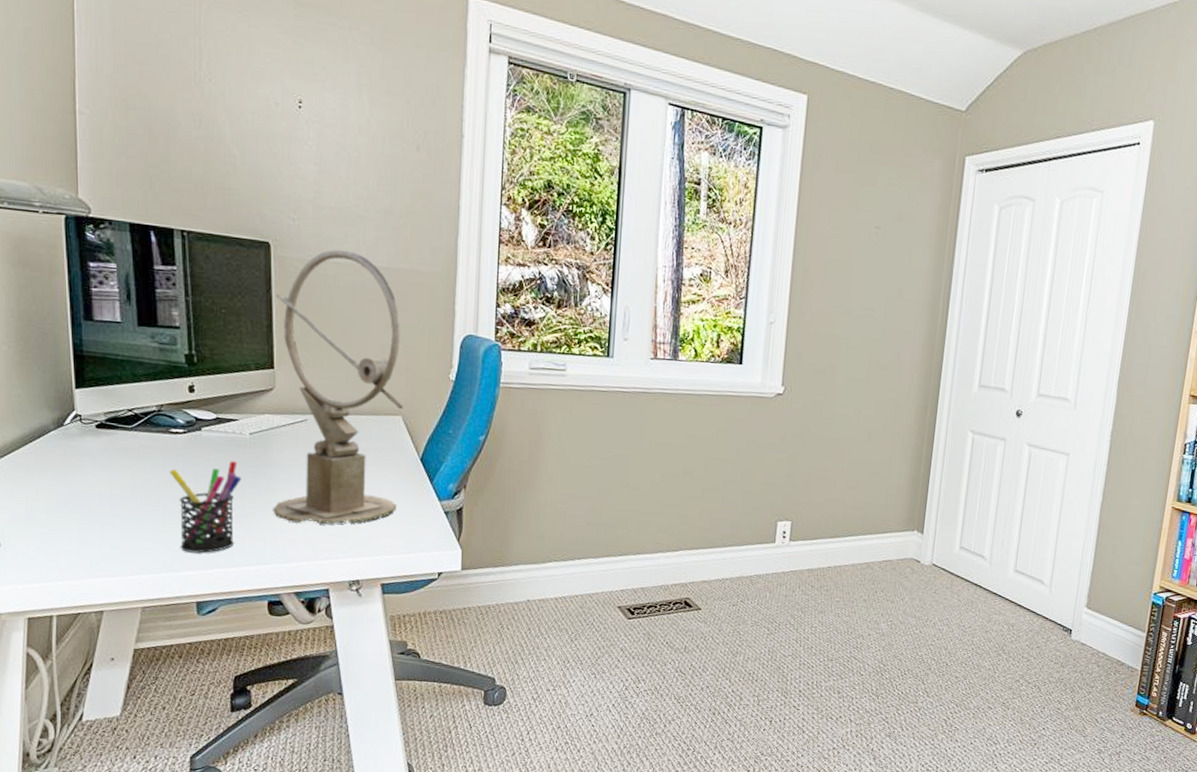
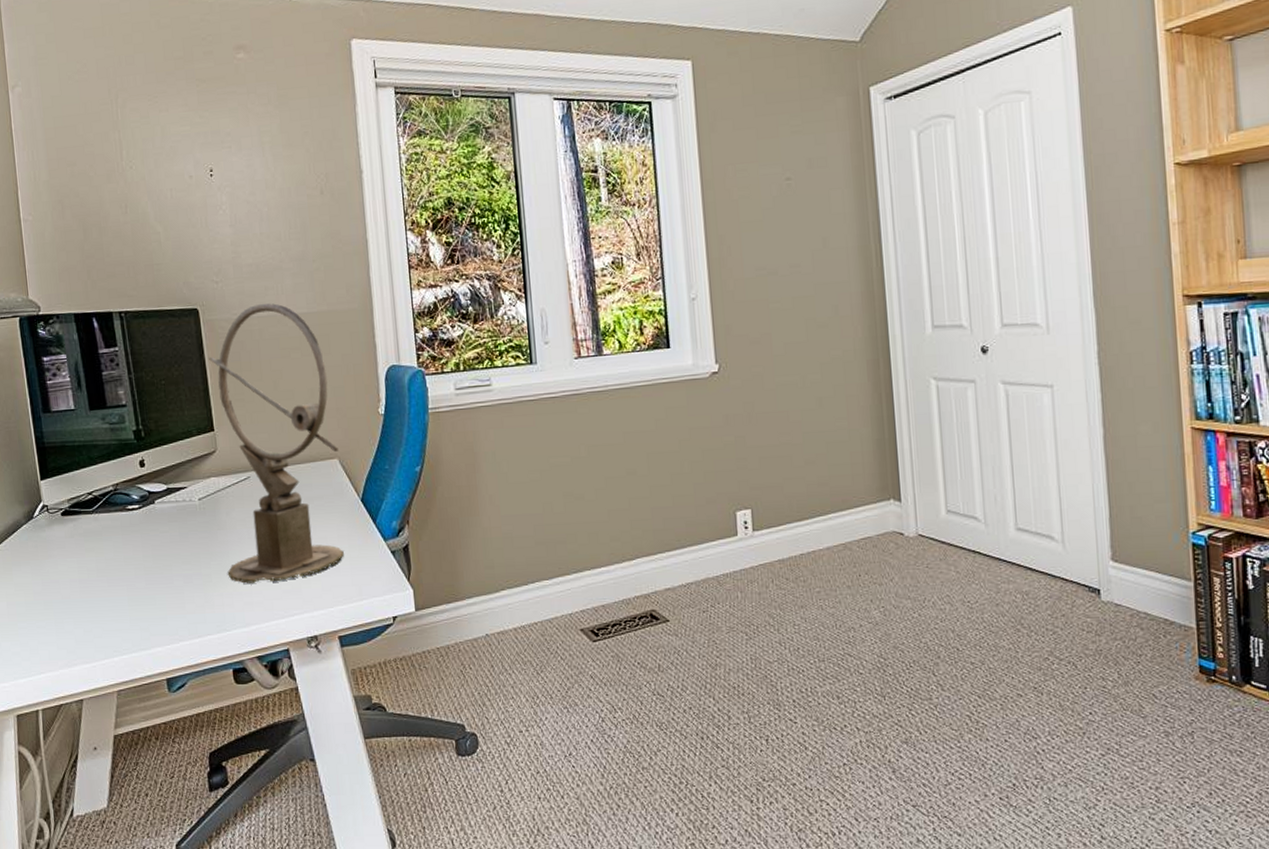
pen holder: present [169,461,242,553] -> none [130,529,196,629]

